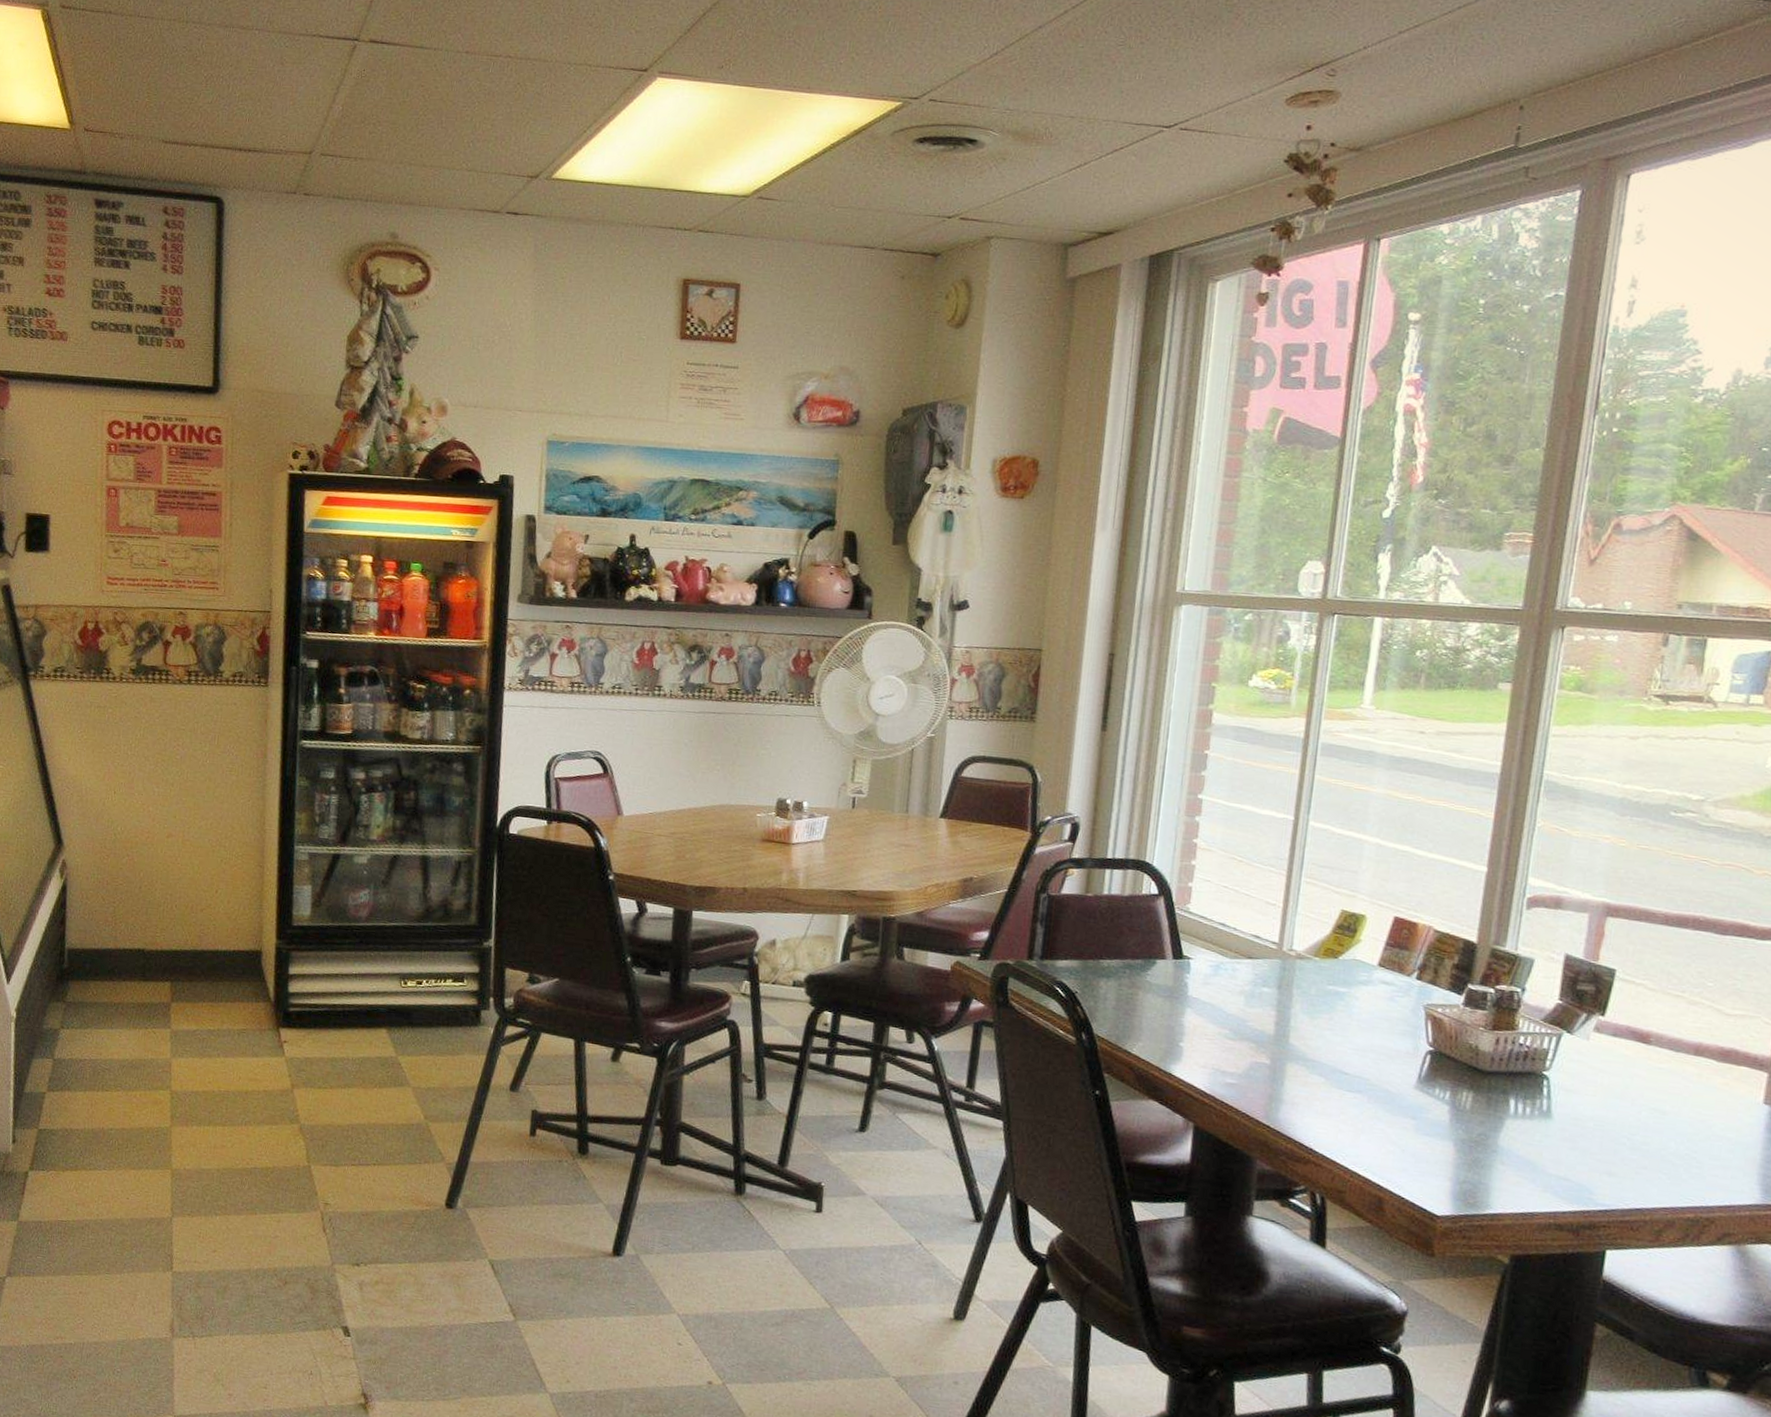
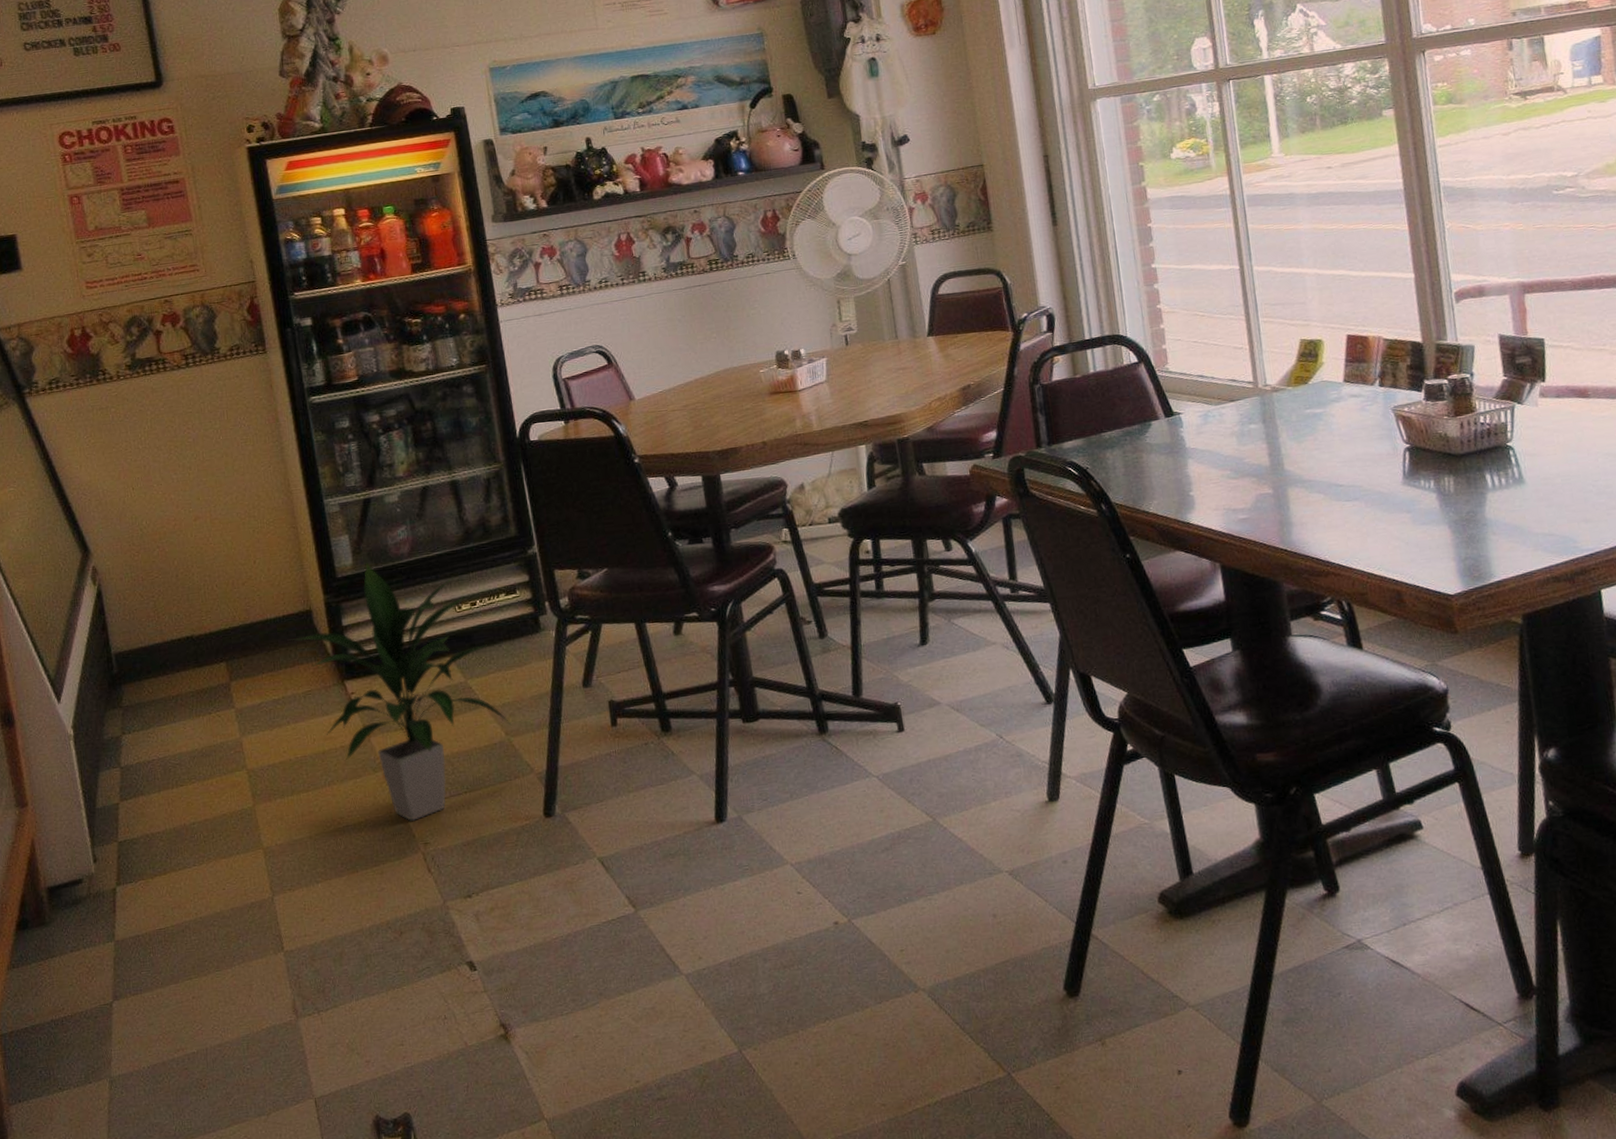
indoor plant: none [235,918,433,1179] -> present [290,563,512,821]

